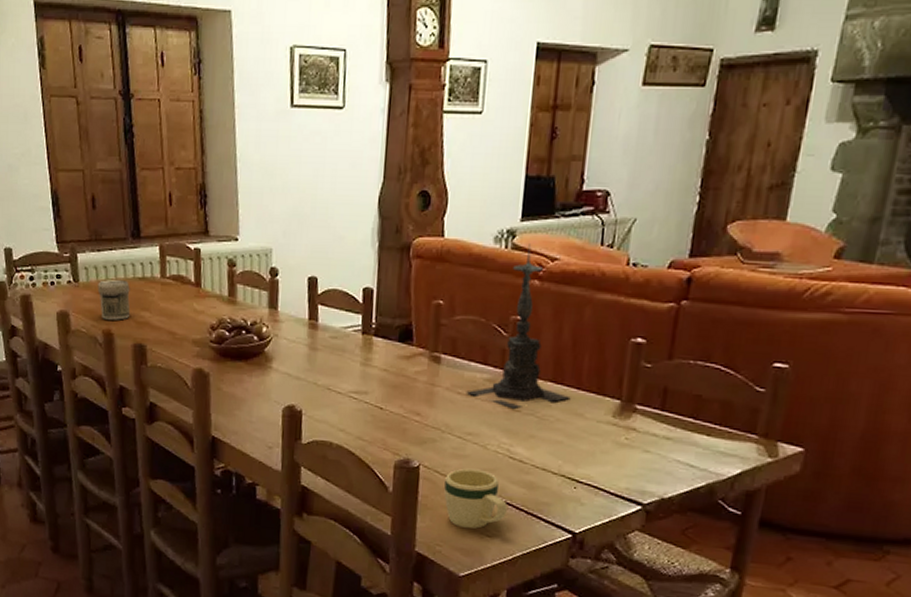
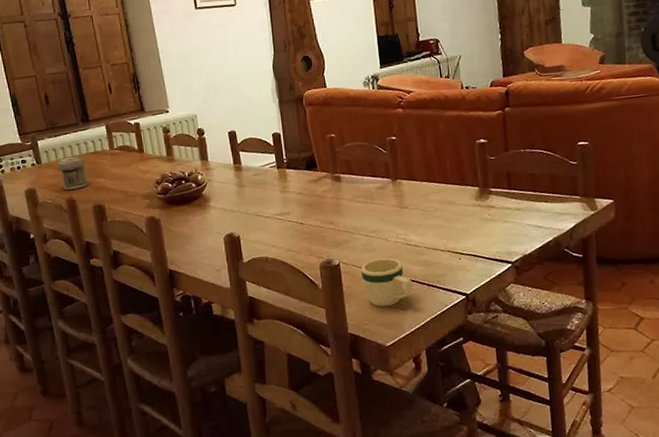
candle holder: present [466,243,571,410] -> none [364,83,442,208]

